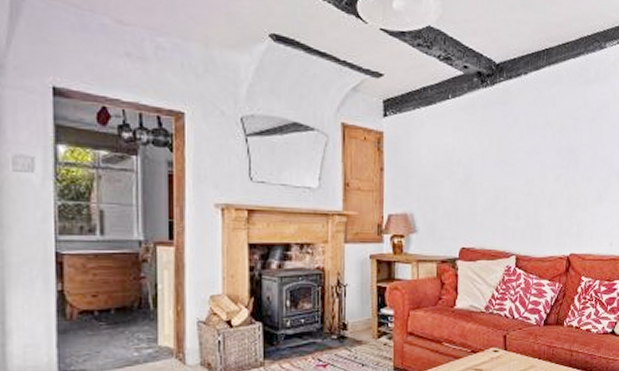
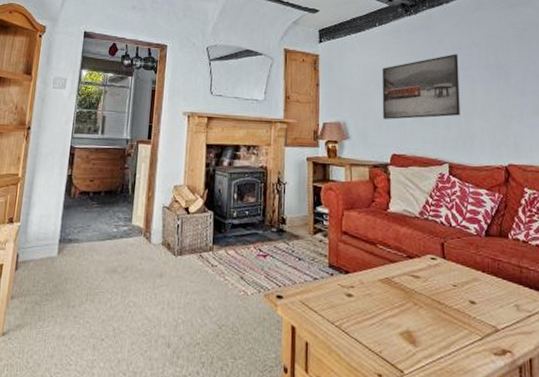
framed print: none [452,135,533,210] -> present [382,54,460,119]

